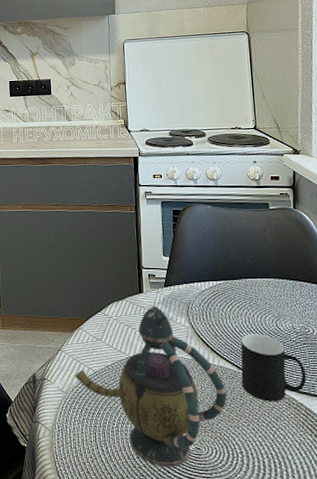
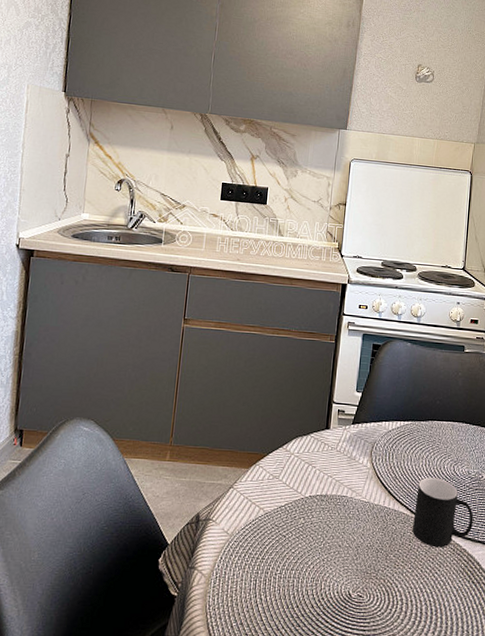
teapot: present [74,306,227,467] -> none [243,444,397,616]

